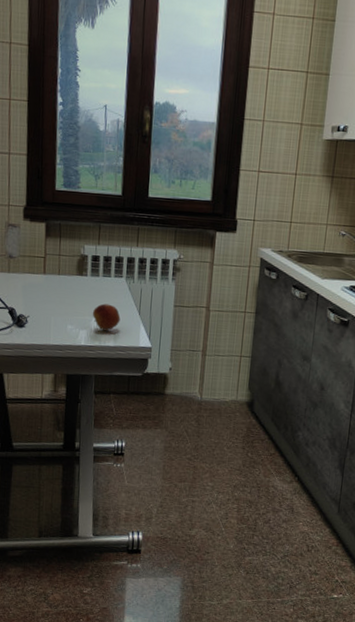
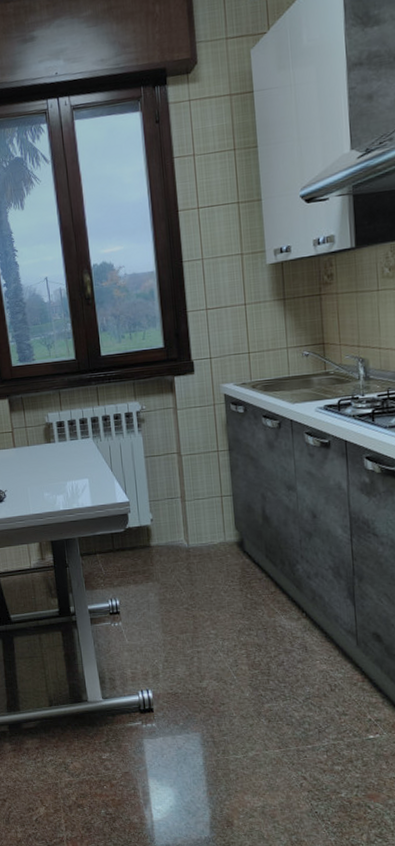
fruit: present [92,303,121,331] -> none [65,466,94,493]

